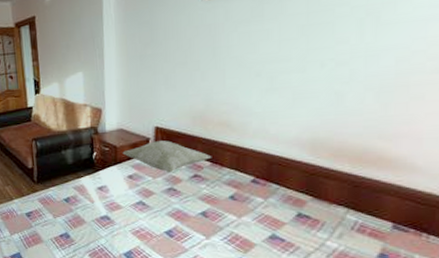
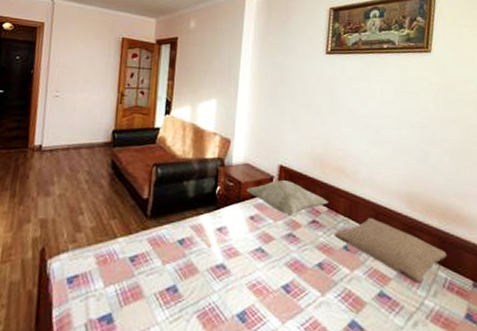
pillow: none [219,167,360,227] -> present [334,217,447,283]

